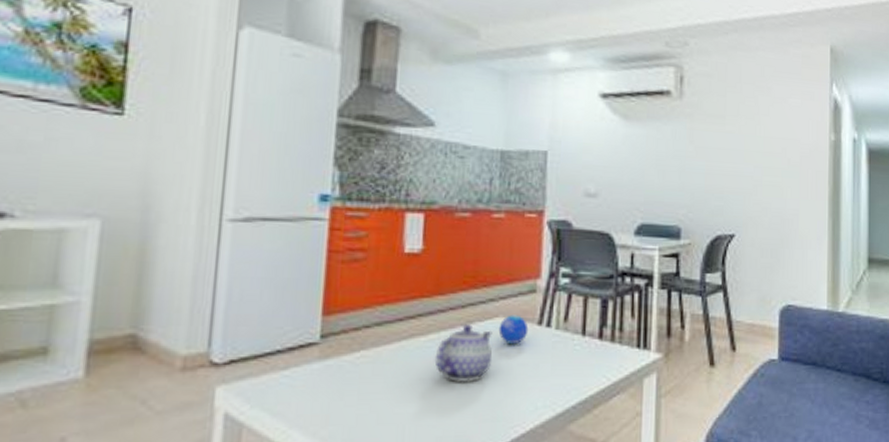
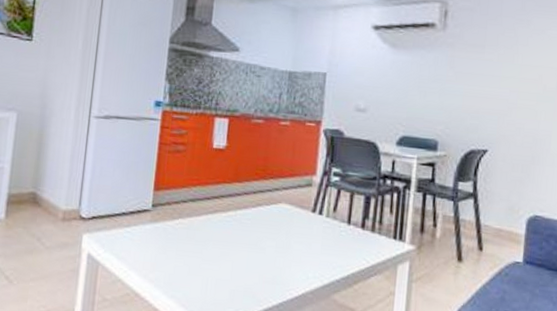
teapot: present [434,324,493,383] -> none [231,206,276,251]
decorative orb: present [498,315,529,345] -> none [281,202,305,226]

